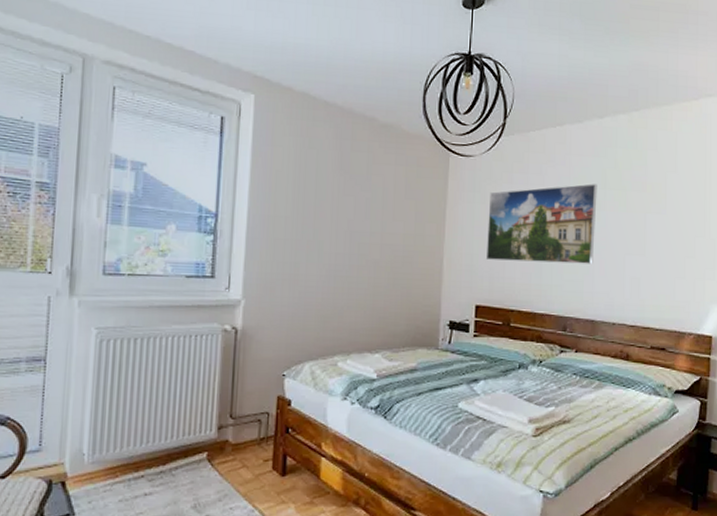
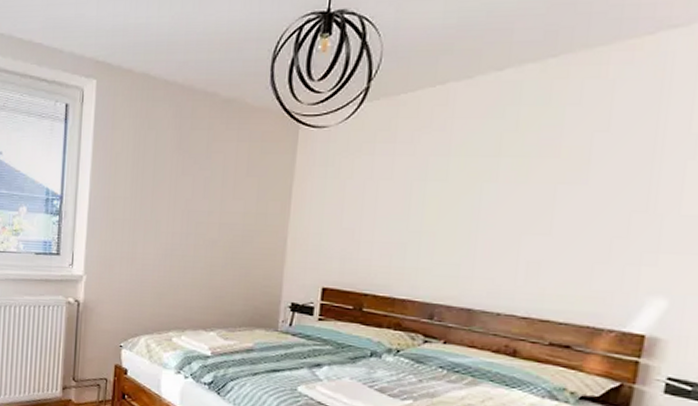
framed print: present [485,183,597,264] -> none [336,151,489,245]

